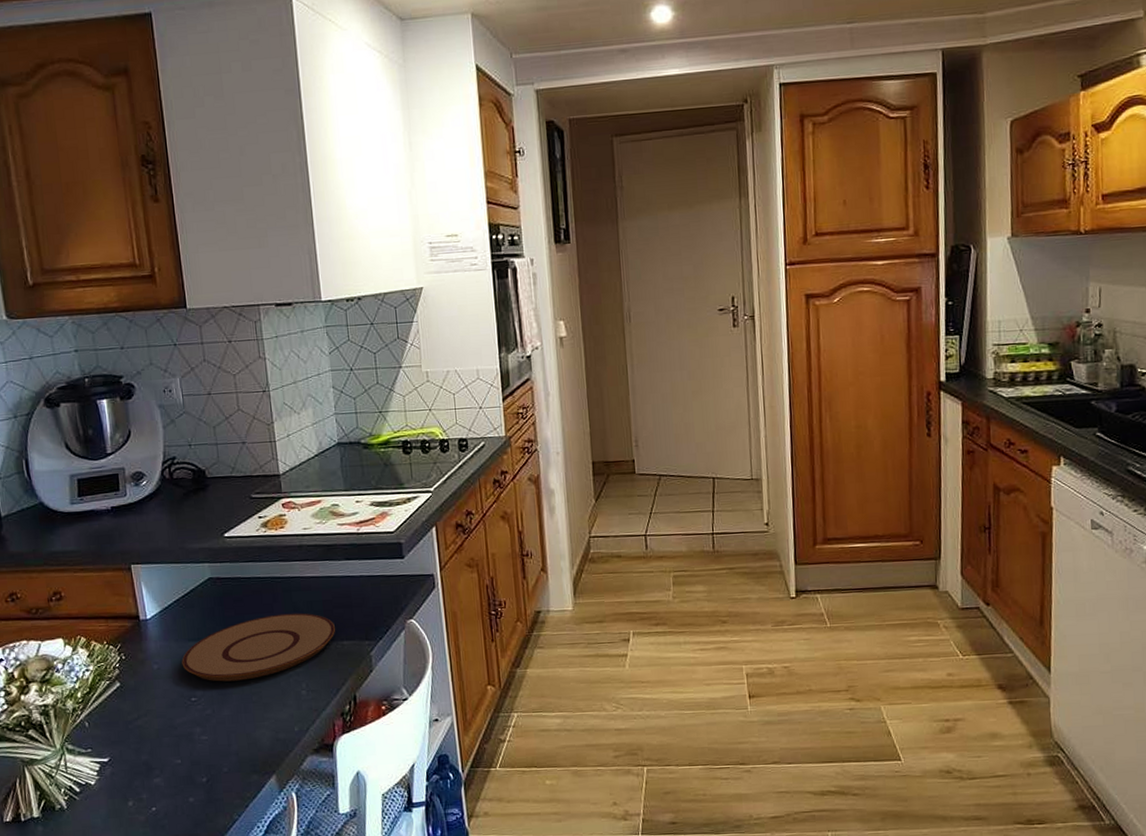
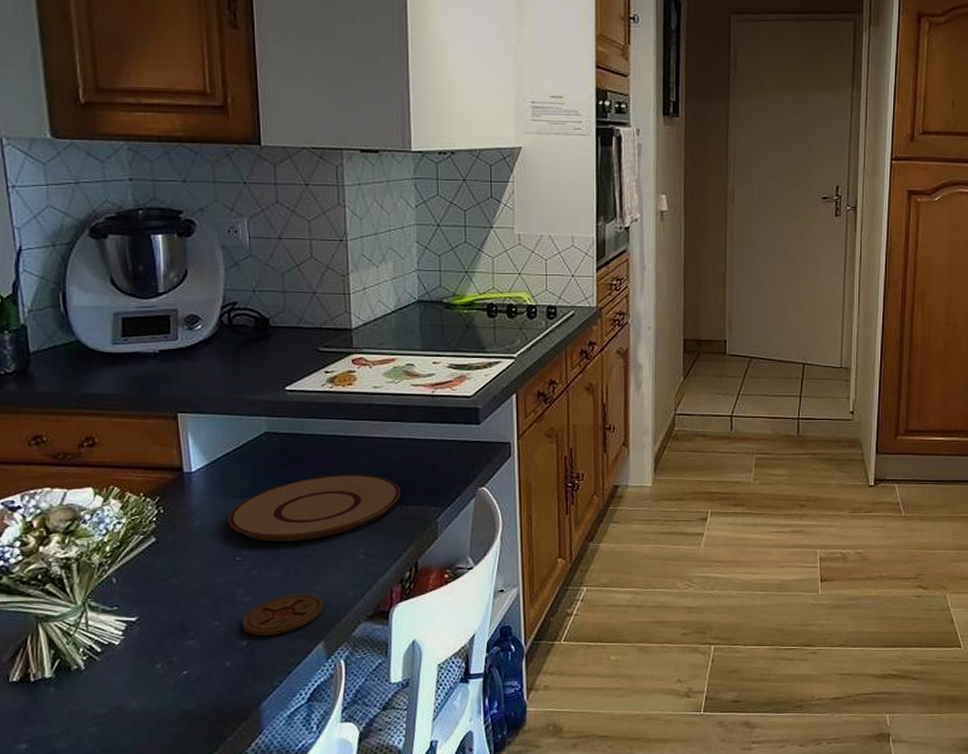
coaster: none [201,730,273,772] -> present [242,594,323,635]

